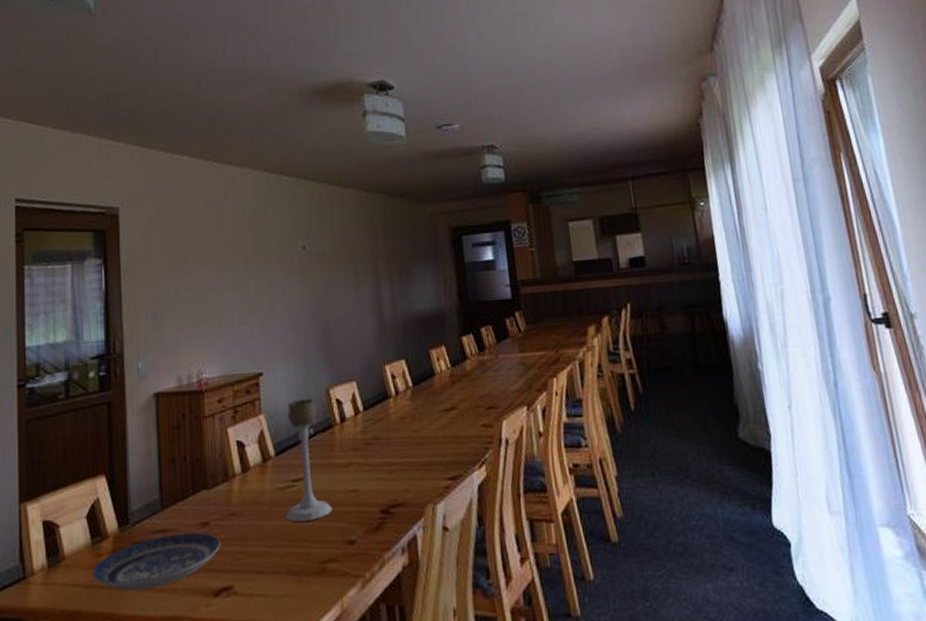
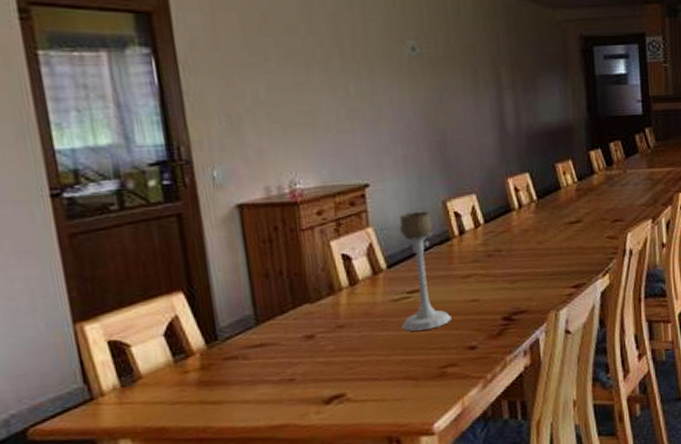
plate: present [92,532,221,592] -> none [177,345,329,405]

